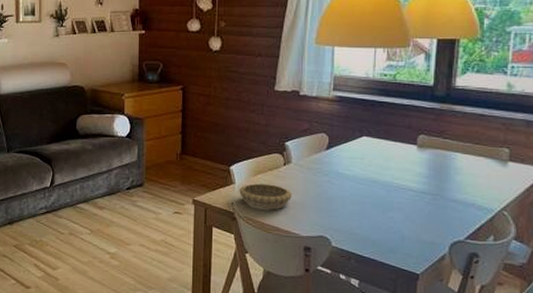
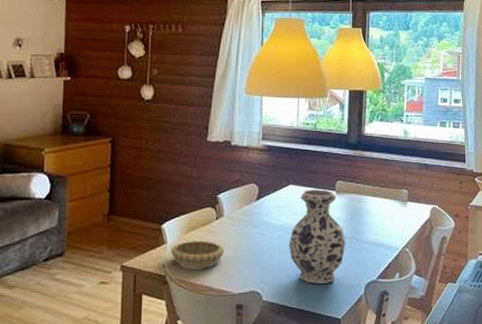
vase: none [360,142,428,238] -> present [288,189,346,284]

